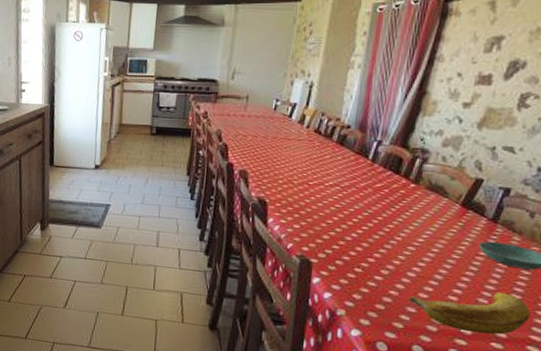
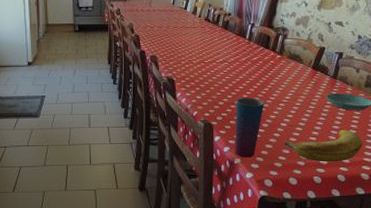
cup: none [337,233,386,311] -> present [234,98,264,158]

